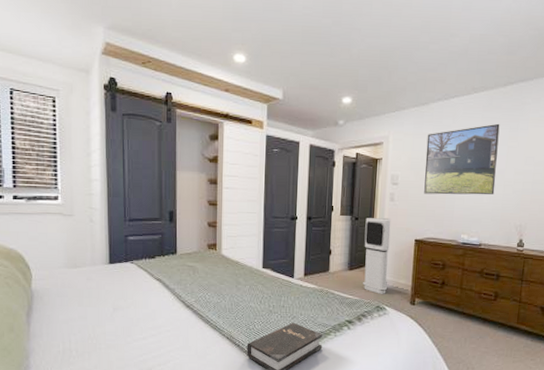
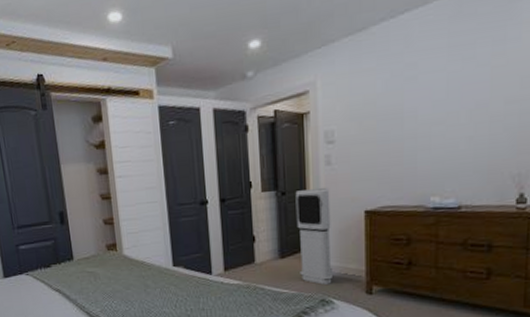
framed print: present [424,123,500,195] -> none [369,36,477,150]

